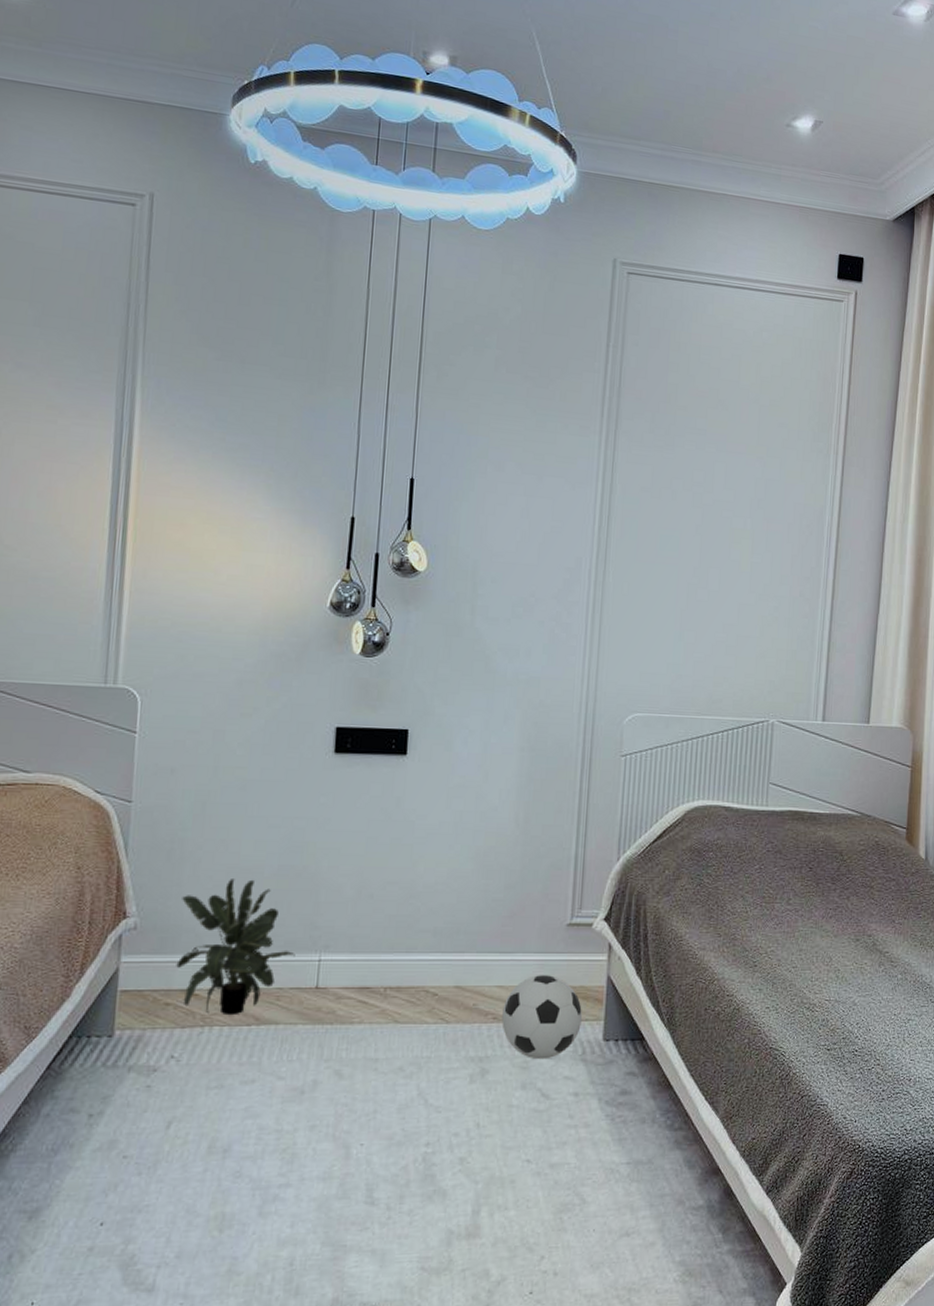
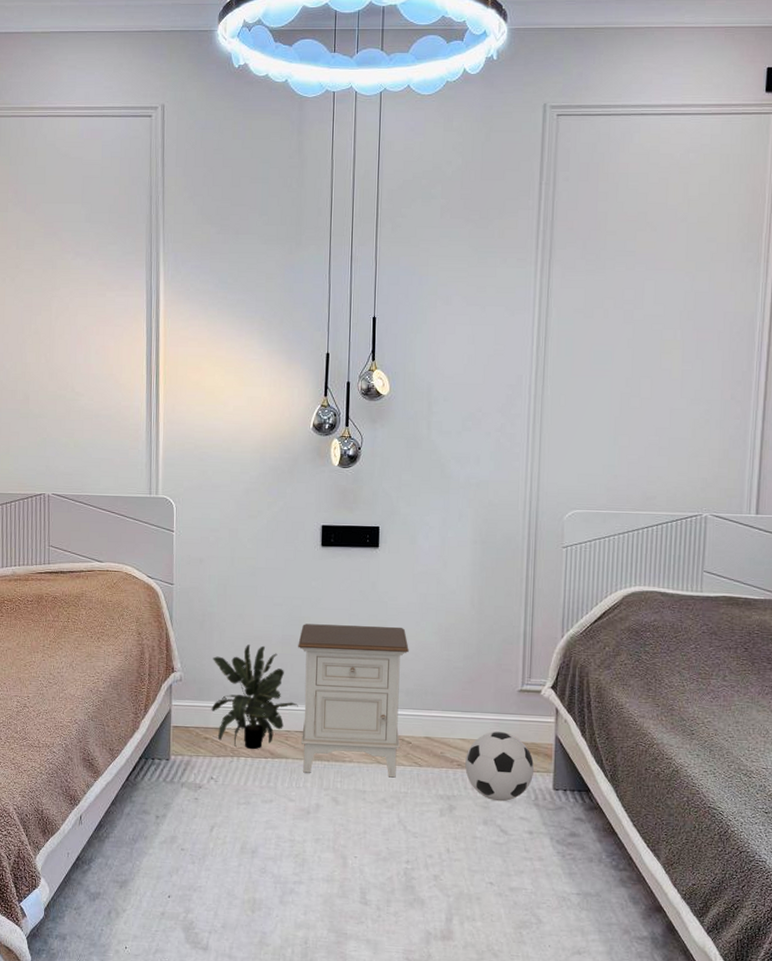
nightstand: none [296,850,439,1041] -> present [298,624,409,778]

